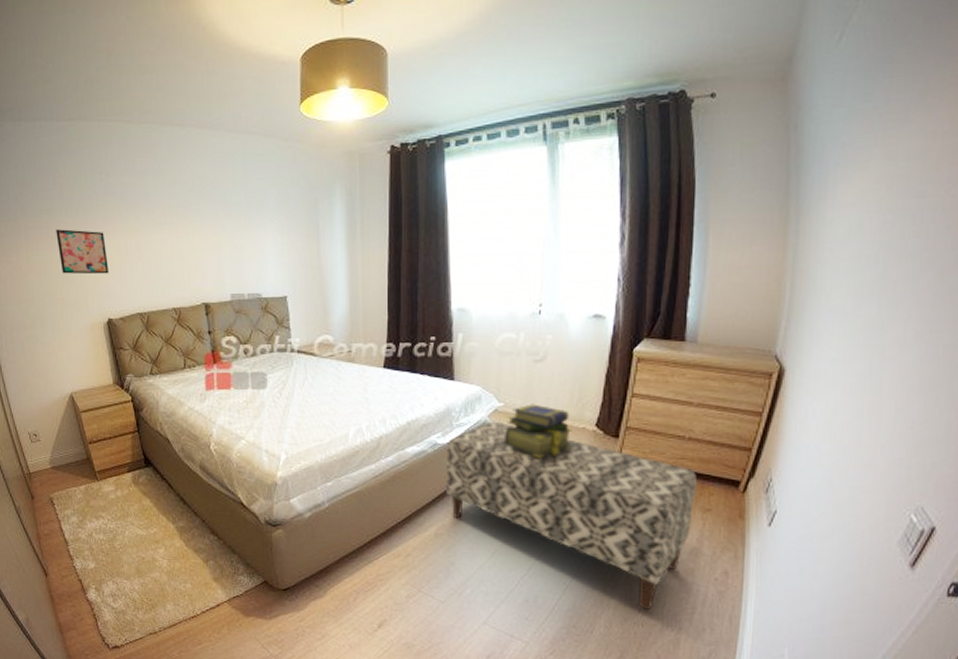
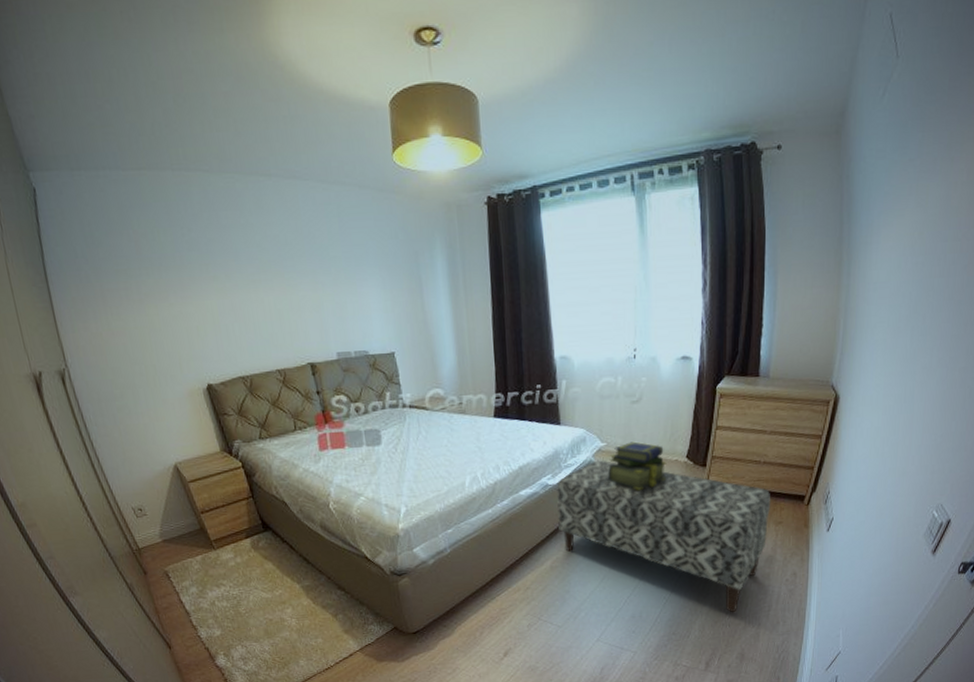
wall art: present [56,229,109,274] -> none [137,290,203,339]

